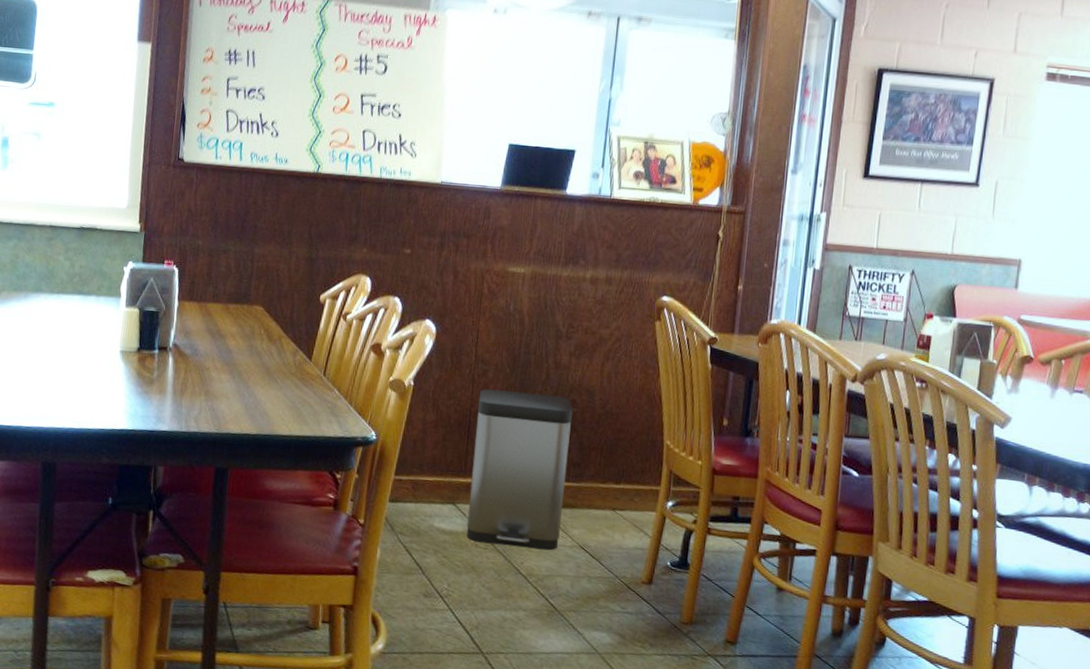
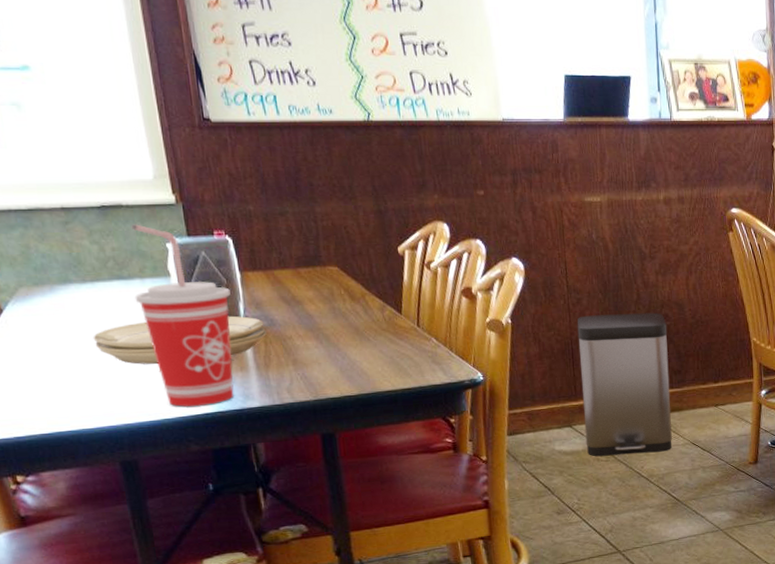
plate: none [47,335,189,378] -> present [93,315,267,365]
beverage cup: none [88,246,167,422] -> present [131,224,234,407]

